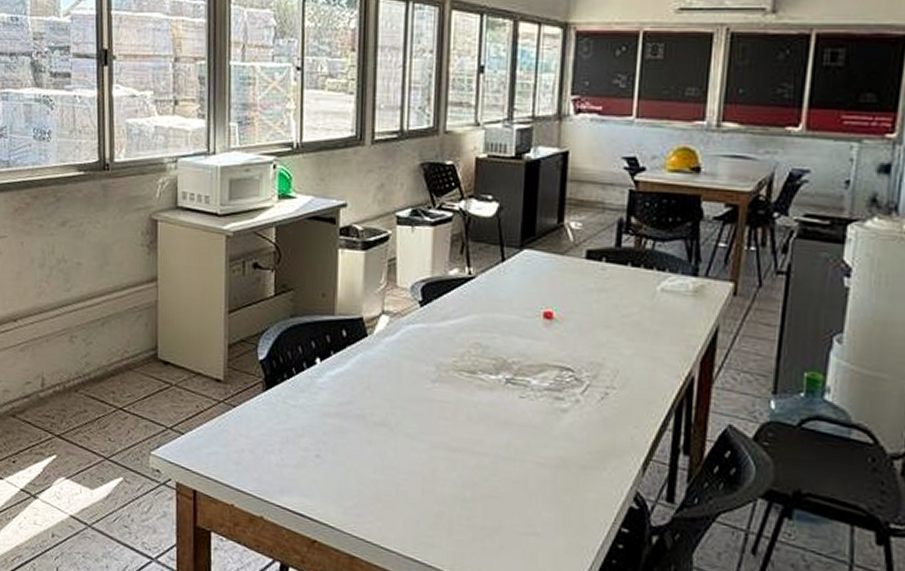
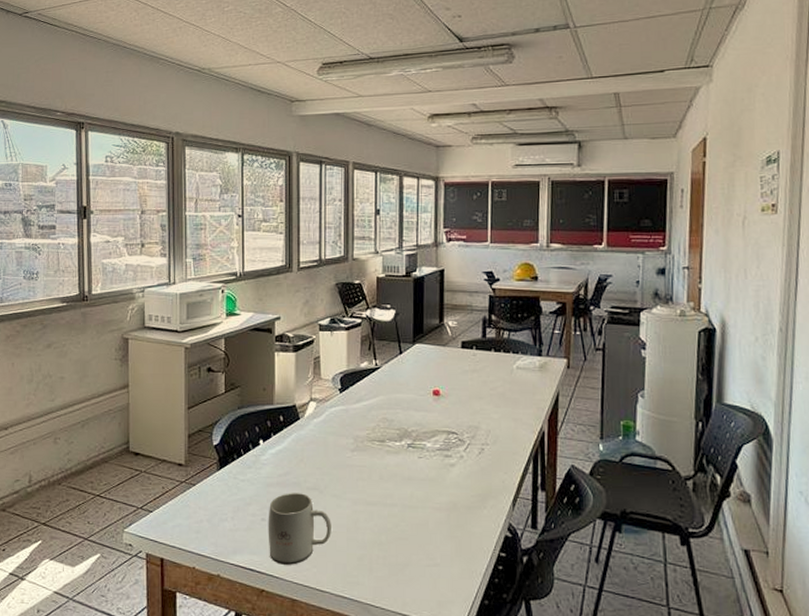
mug: none [323,426,403,515] -> present [268,493,331,565]

